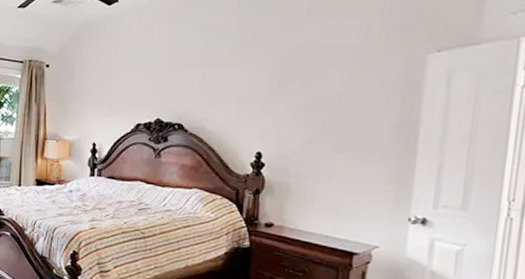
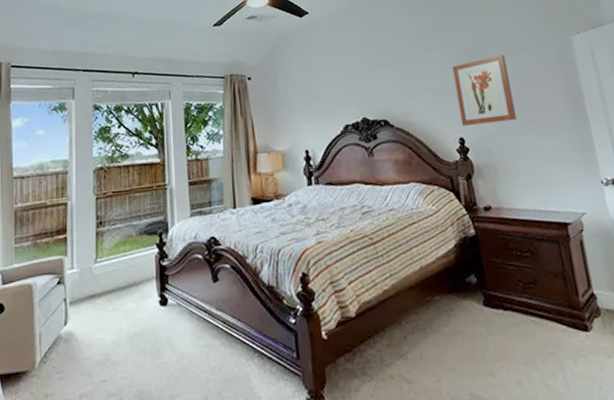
wall art: none [263,68,335,142] -> present [452,55,517,126]

